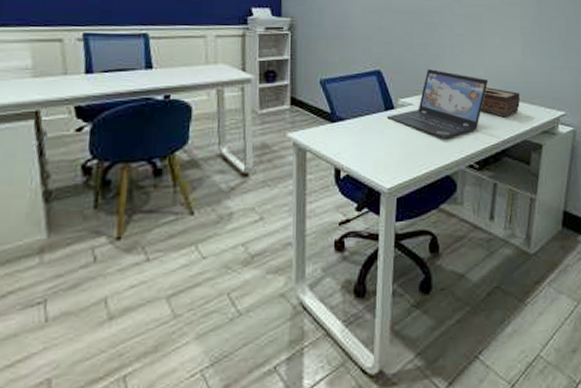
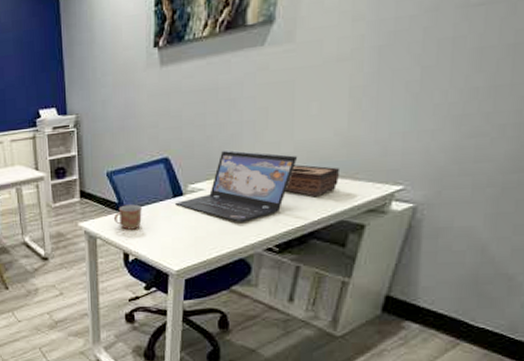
mug: none [326,115,355,143] -> present [114,204,142,230]

